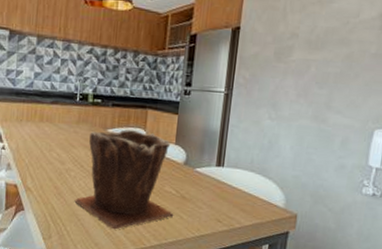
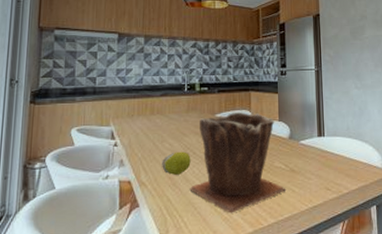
fruit: none [48,162,78,185] -> present [162,151,191,175]

